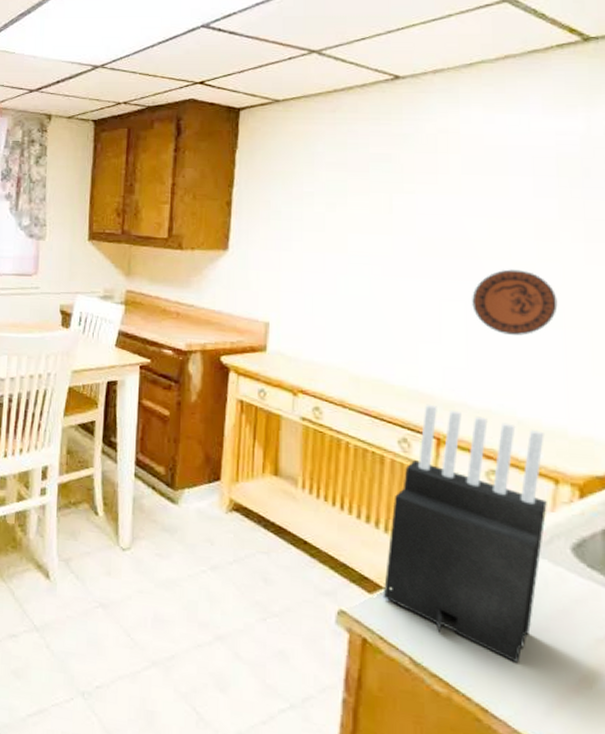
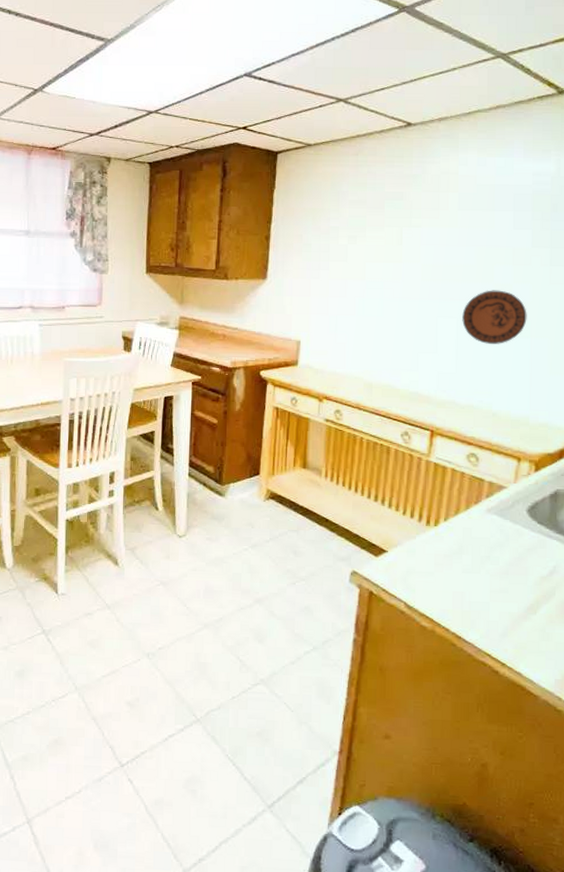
knife block: present [383,404,547,664] -> none [386,403,512,601]

